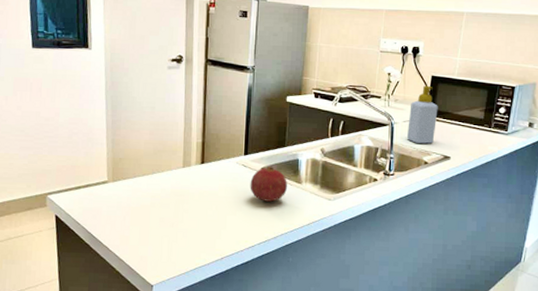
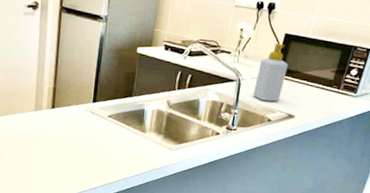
fruit: present [250,167,287,202] -> none [96,115,132,148]

